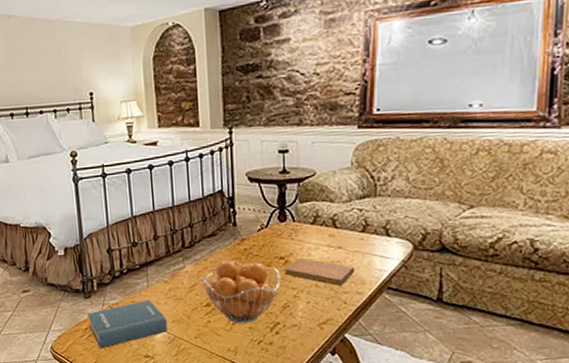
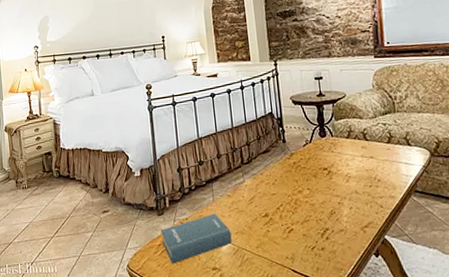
fruit basket: present [201,261,281,324] -> none [259,173,326,232]
notebook: present [285,257,355,286] -> none [328,167,387,192]

